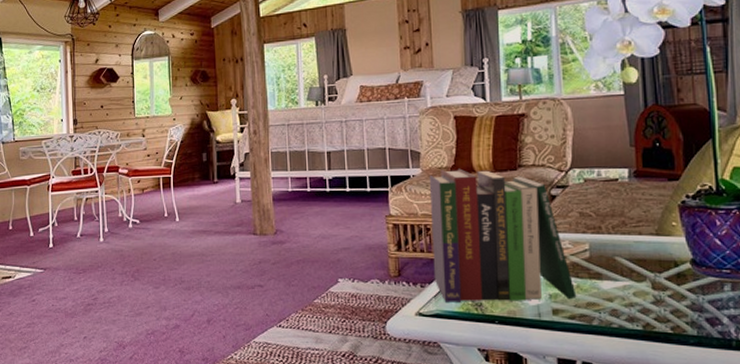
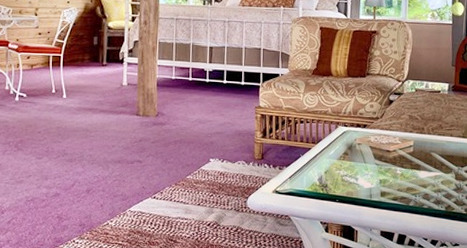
books: present [429,168,577,304] -> none [290,71,400,185]

